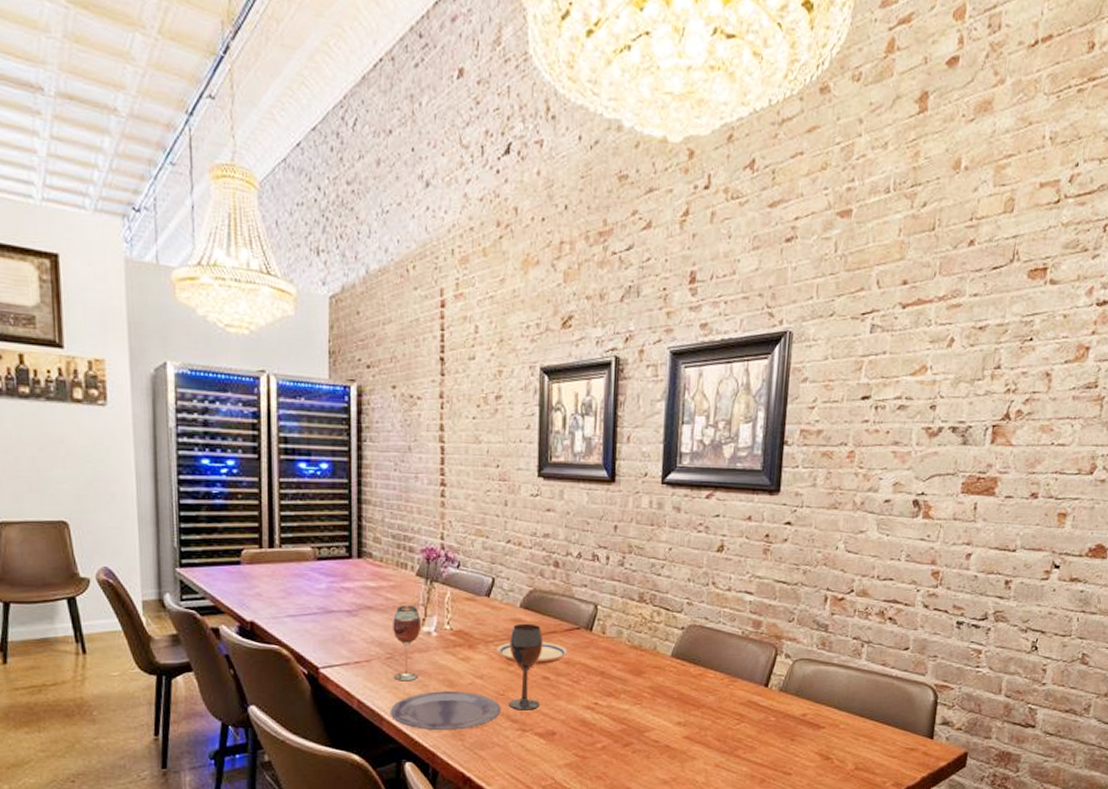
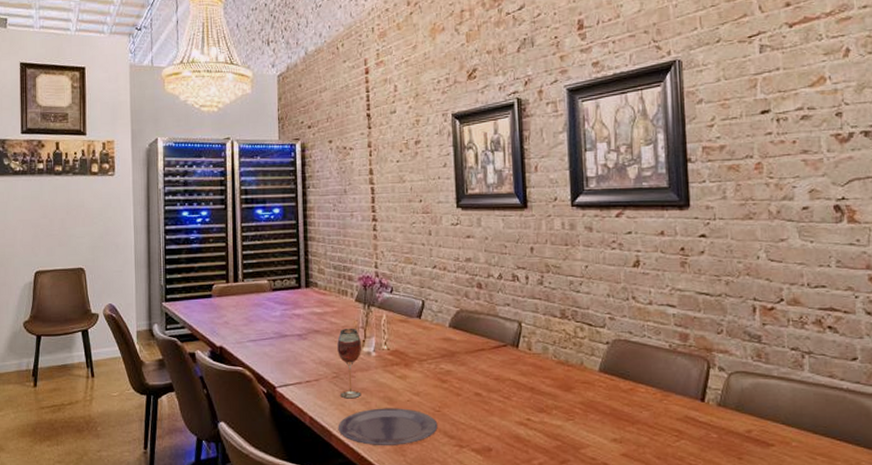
plate: present [497,641,568,665] -> none [430,359,497,382]
wine glass: present [509,623,543,710] -> none [442,342,474,427]

